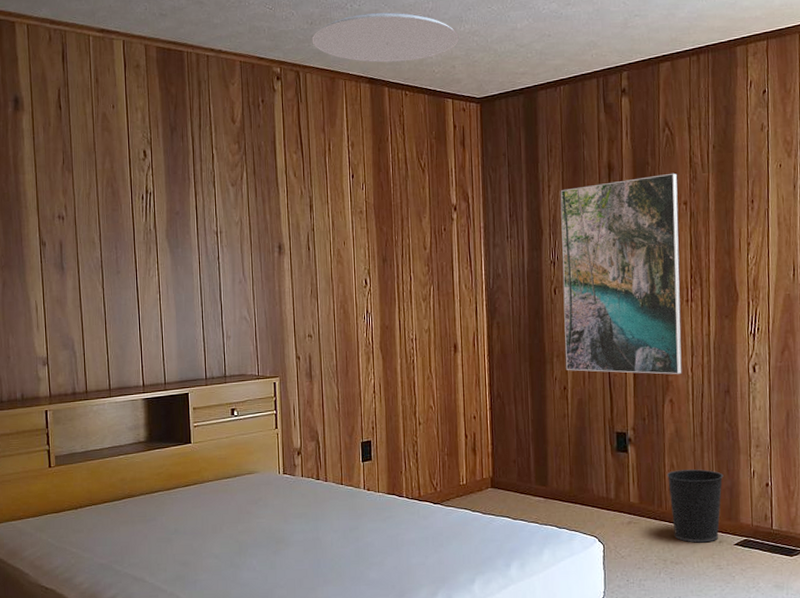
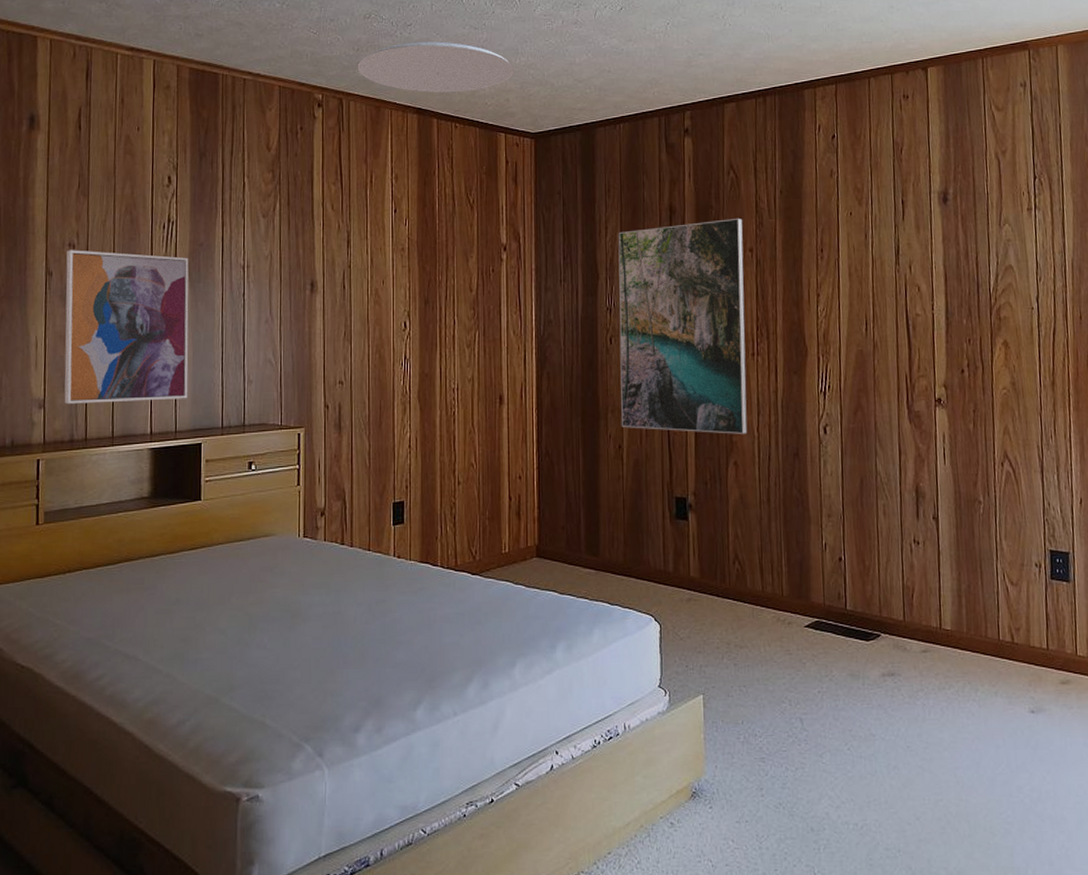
wall art: none [57,221,174,361] -> present [64,250,189,404]
wastebasket: present [666,469,724,543] -> none [730,540,793,624]

